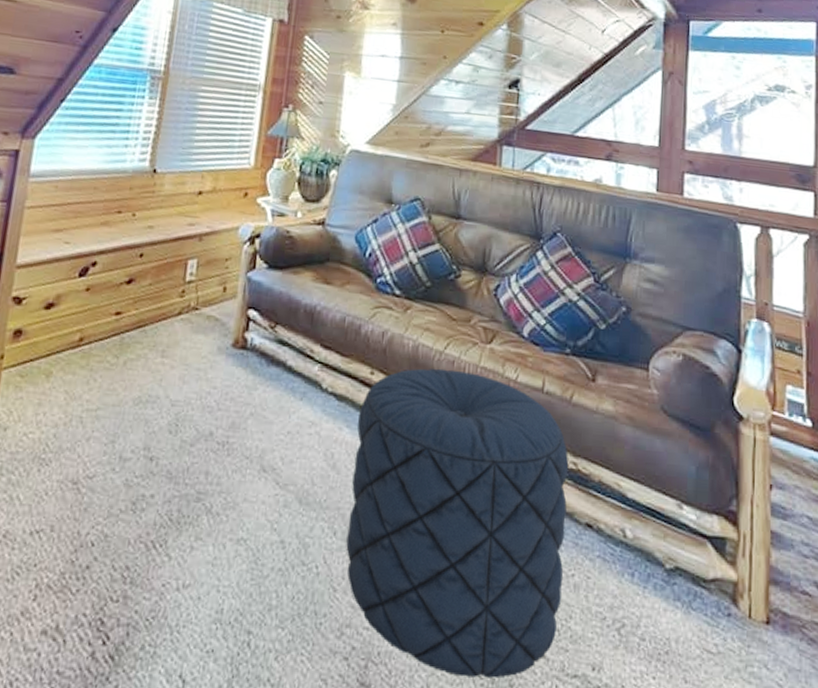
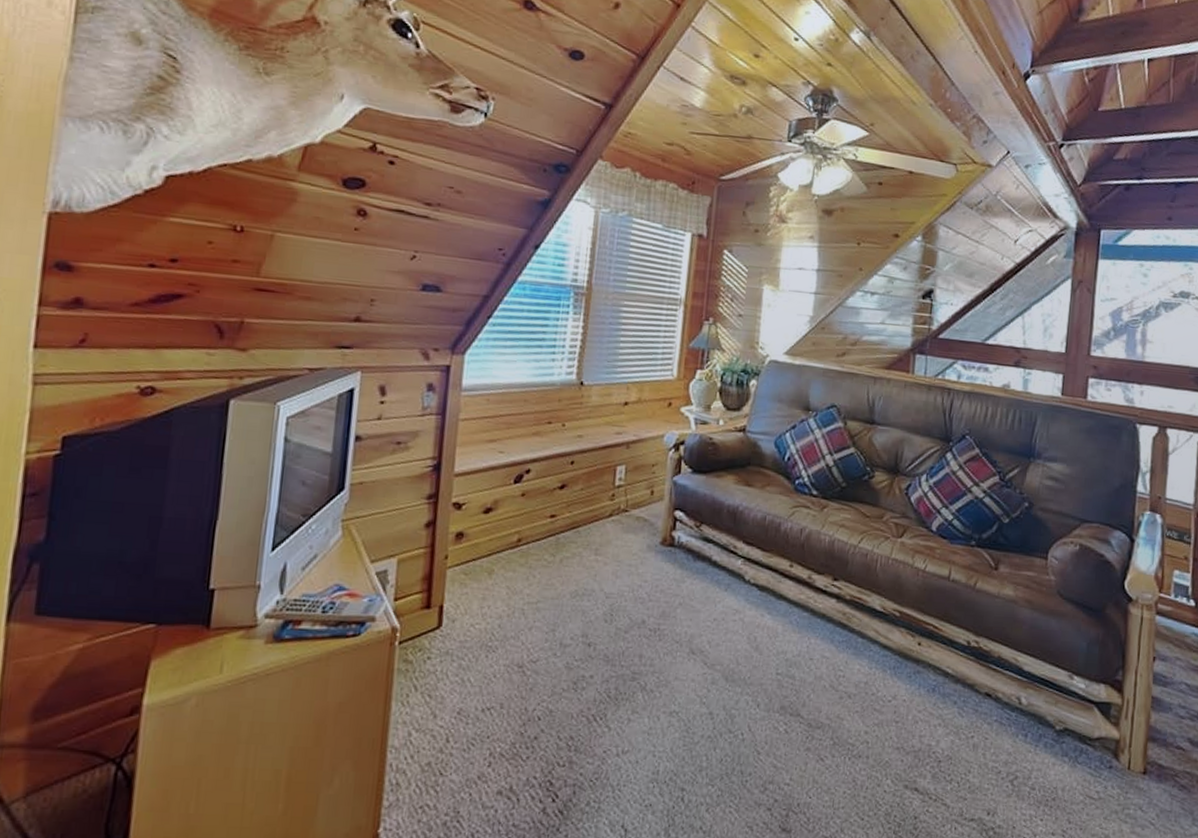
pouf: present [346,368,569,678] -> none [768,560,972,823]

